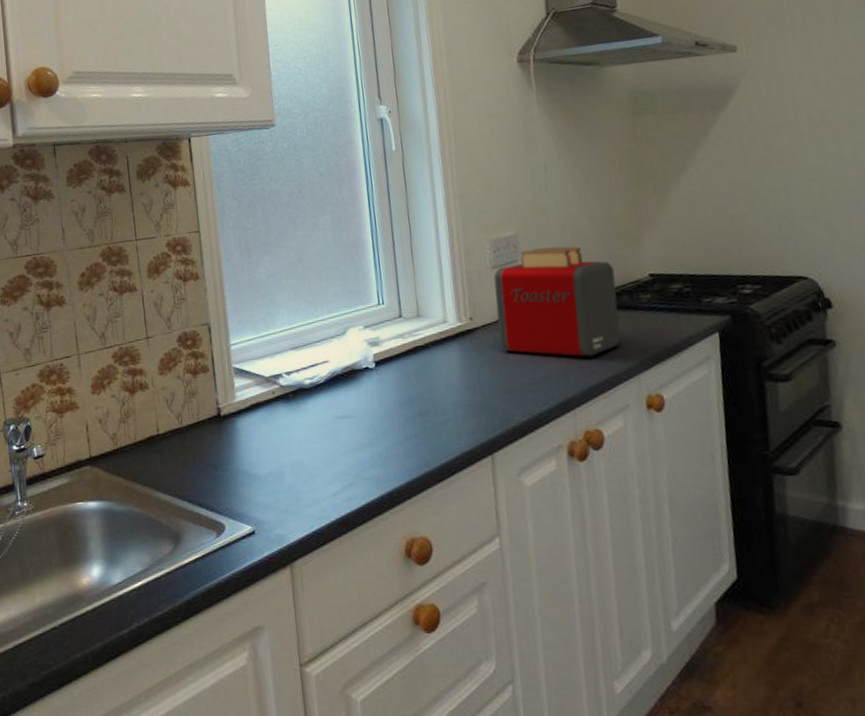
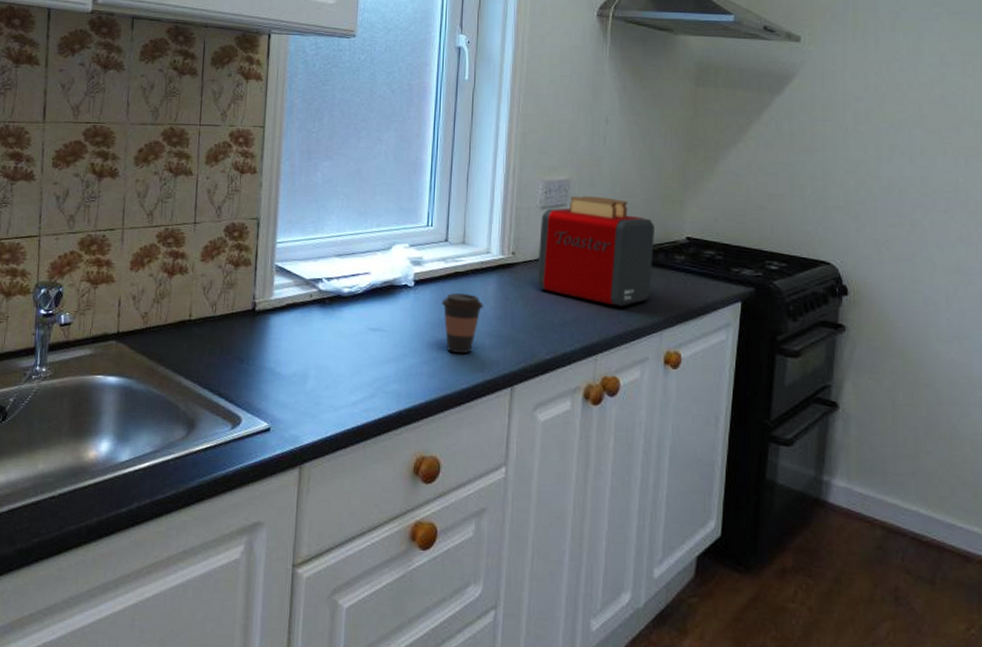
coffee cup: none [405,367,449,429] -> present [441,293,483,354]

